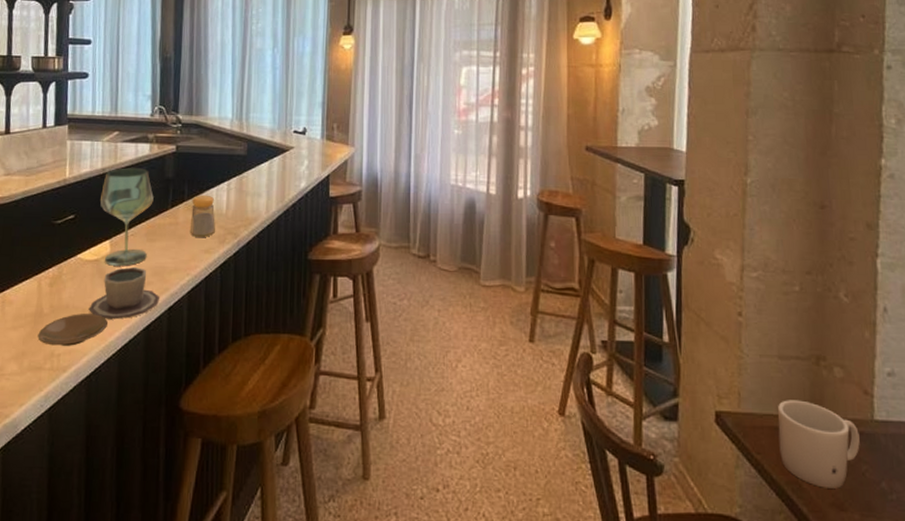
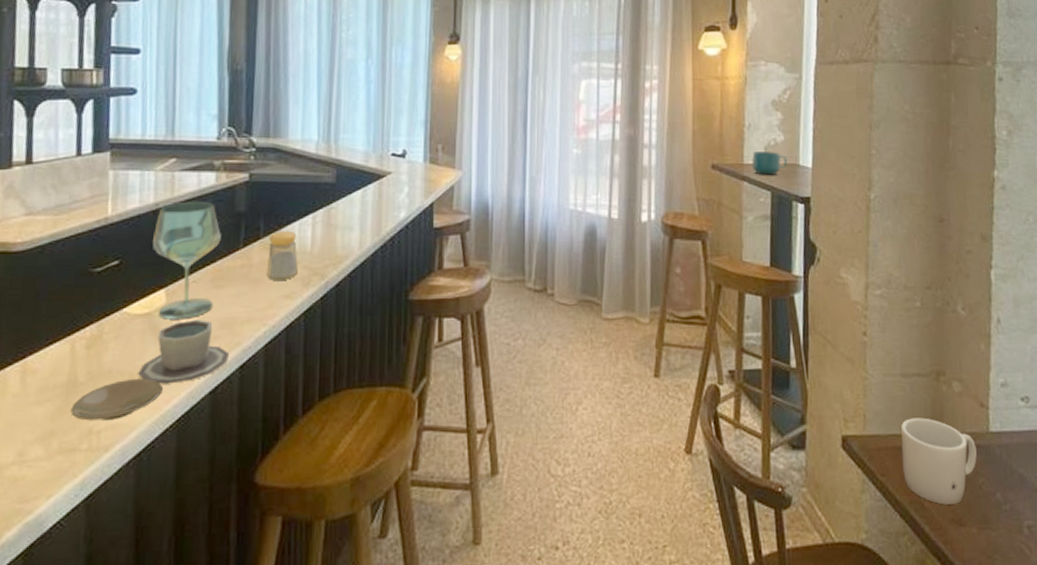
cup: none [625,134,661,158] -> present [751,150,787,175]

